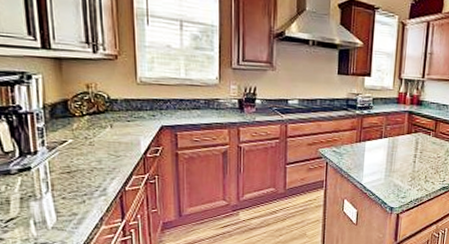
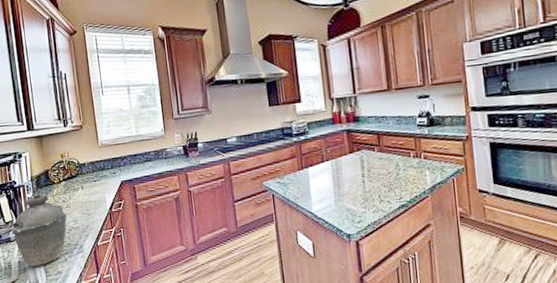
kettle: none [11,125,89,205] -> present [11,194,67,267]

